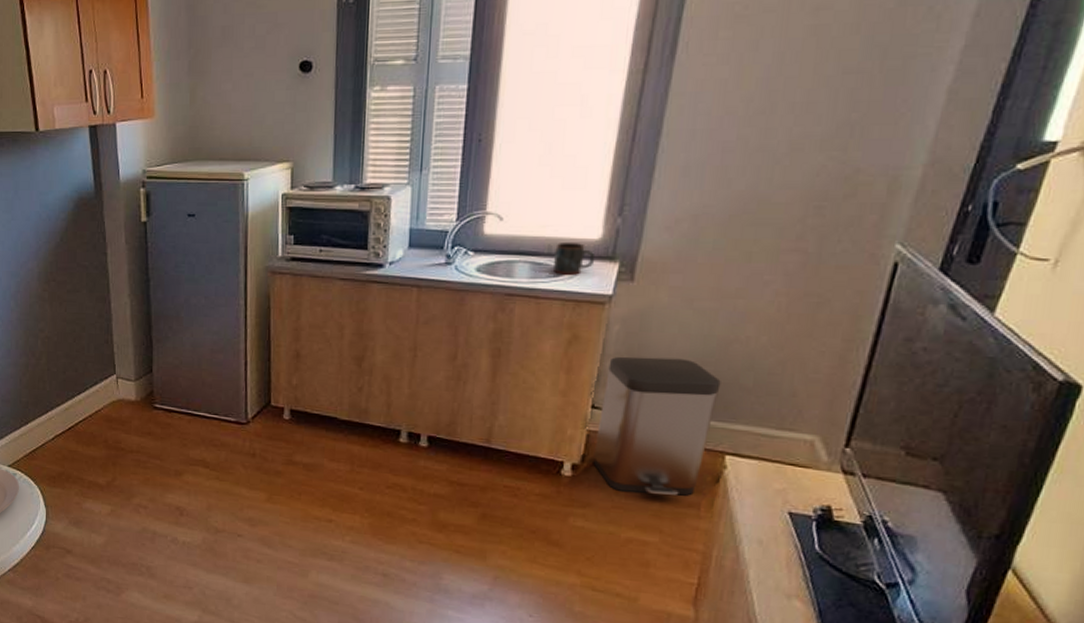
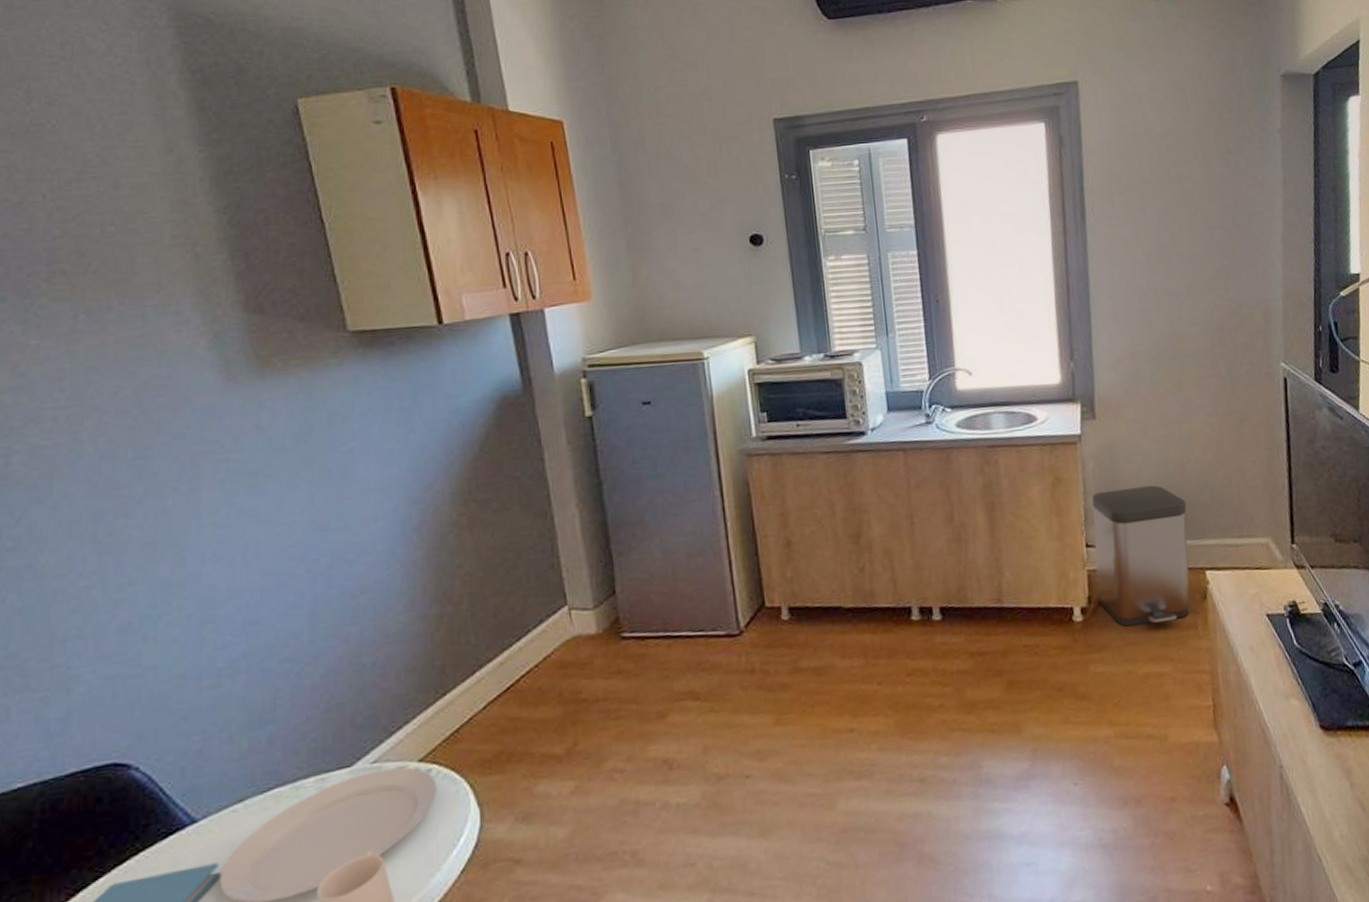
mug: present [552,243,594,275] -> none [1023,389,1059,421]

